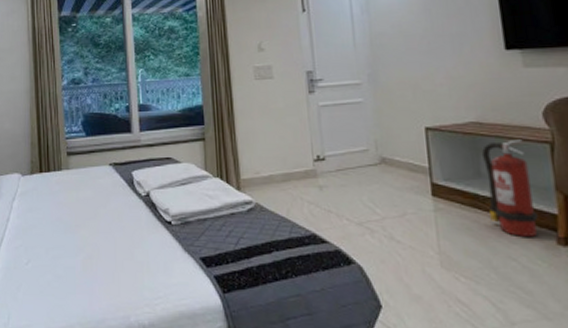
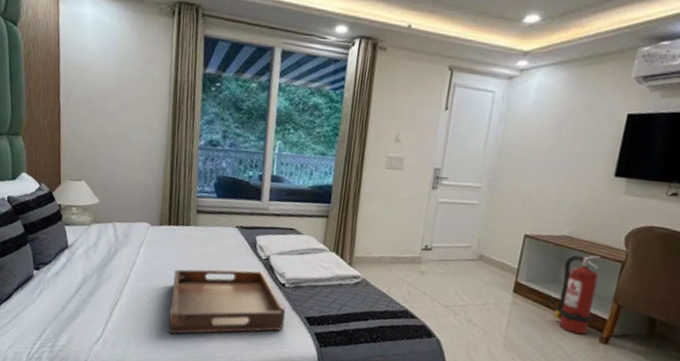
serving tray: none [49,209,178,298] -> present [168,269,286,334]

